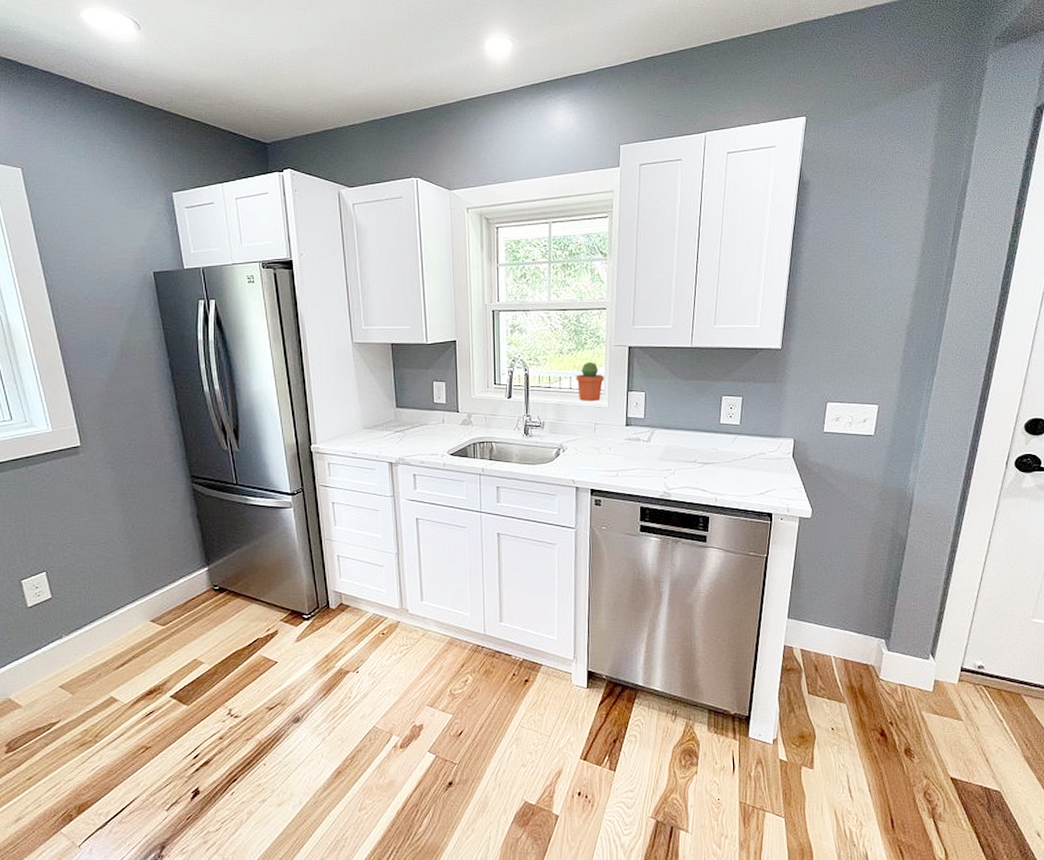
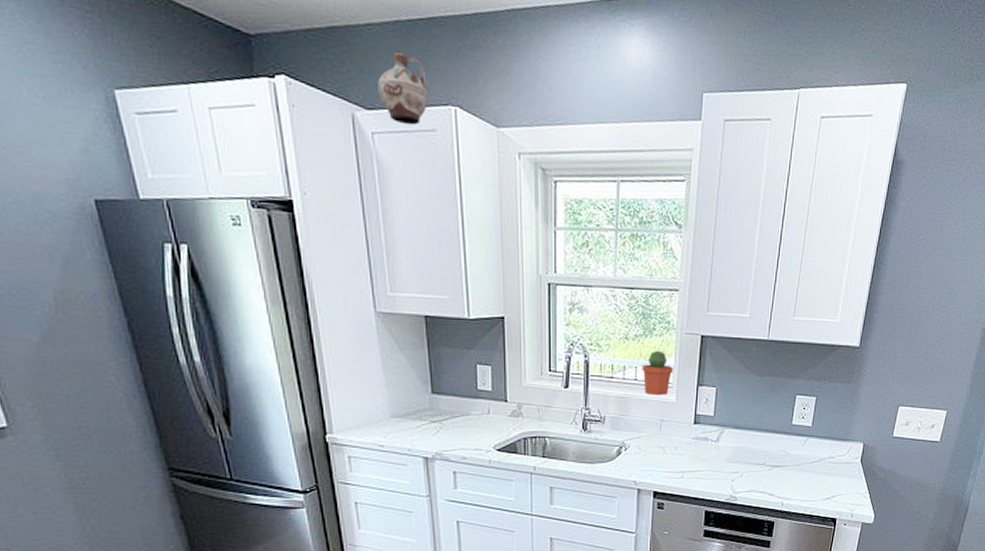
ceramic jug: none [358,141,397,195] -> present [378,50,429,126]

